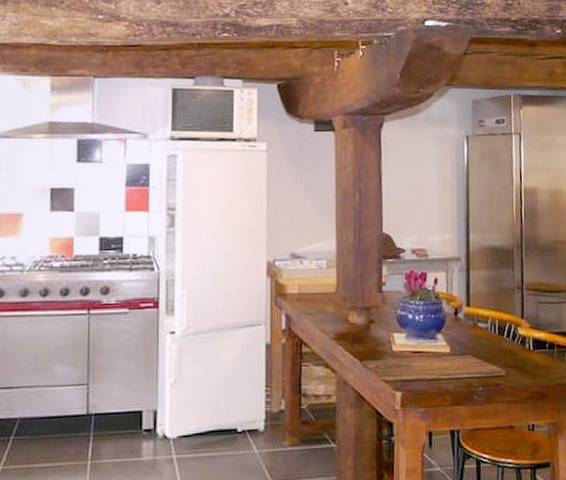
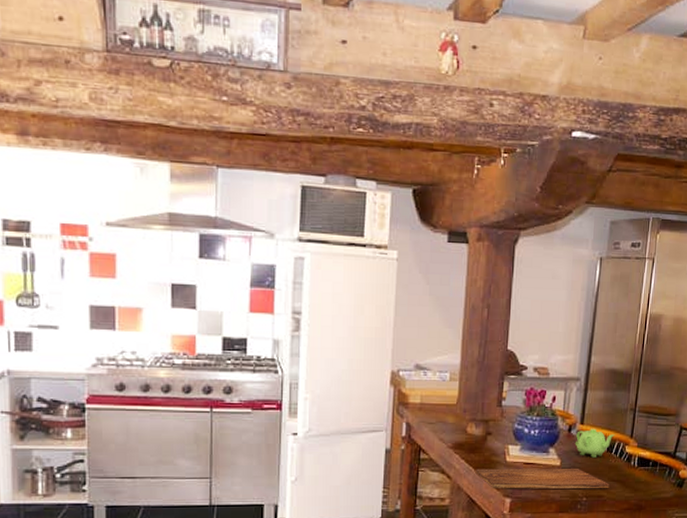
teapot: none [463,310,505,342] -> present [575,428,615,458]

